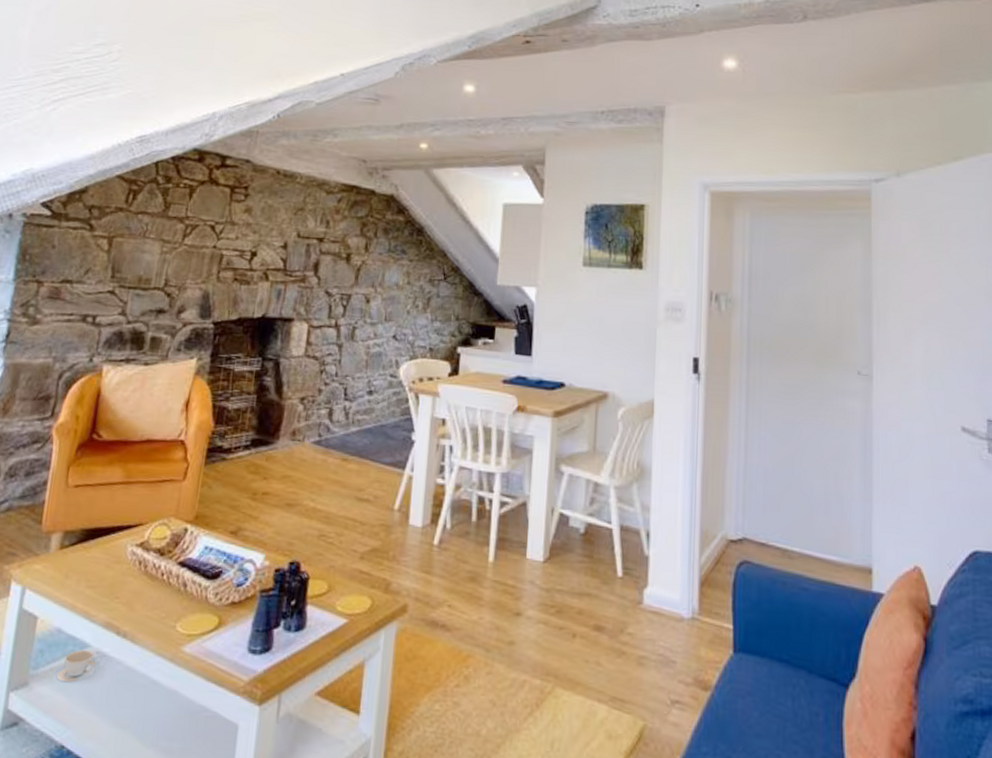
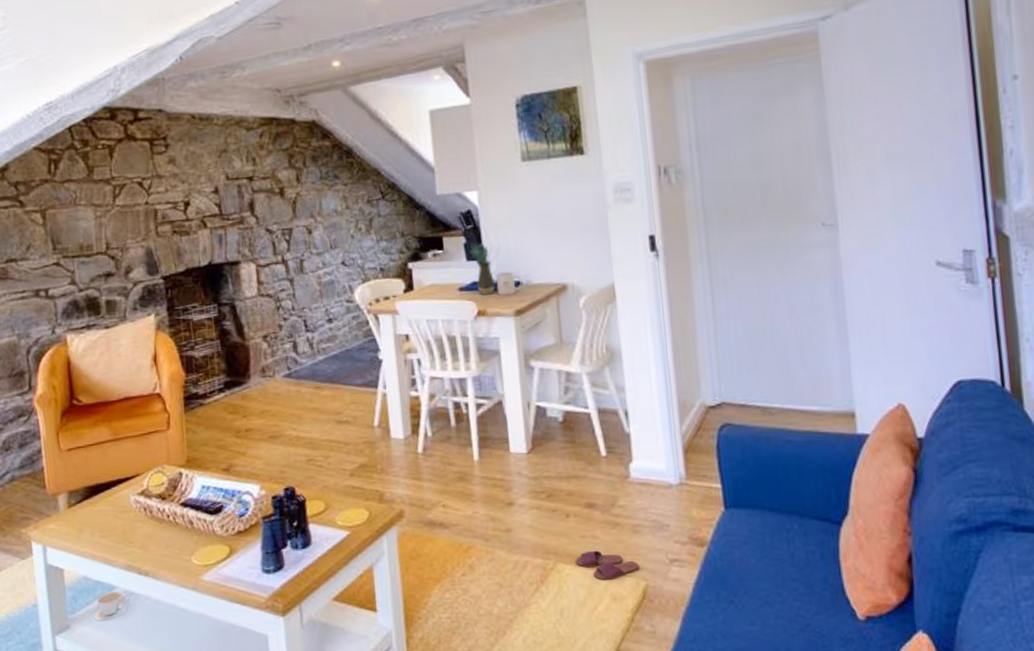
vase: none [519,337,540,392] -> present [469,241,496,295]
mug: none [539,370,566,396] -> present [495,271,523,296]
slippers: none [575,678,639,714] -> present [575,550,640,580]

